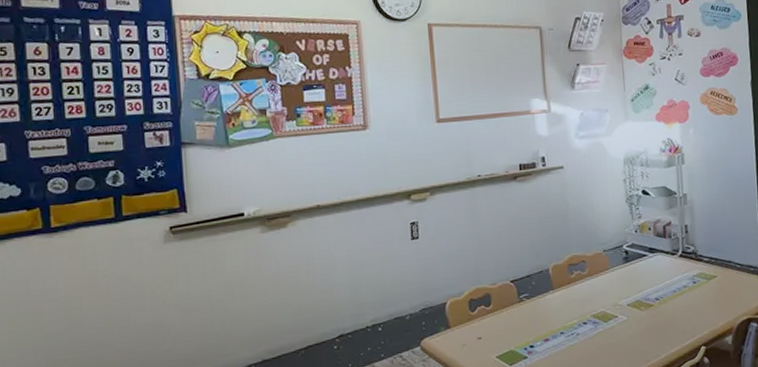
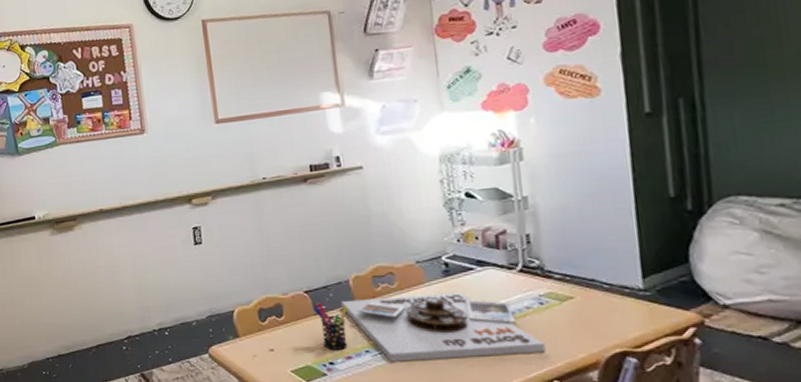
pen holder: none [518,291,547,334] -> present [313,303,348,350]
board game: none [542,276,697,341] -> present [341,292,546,362]

